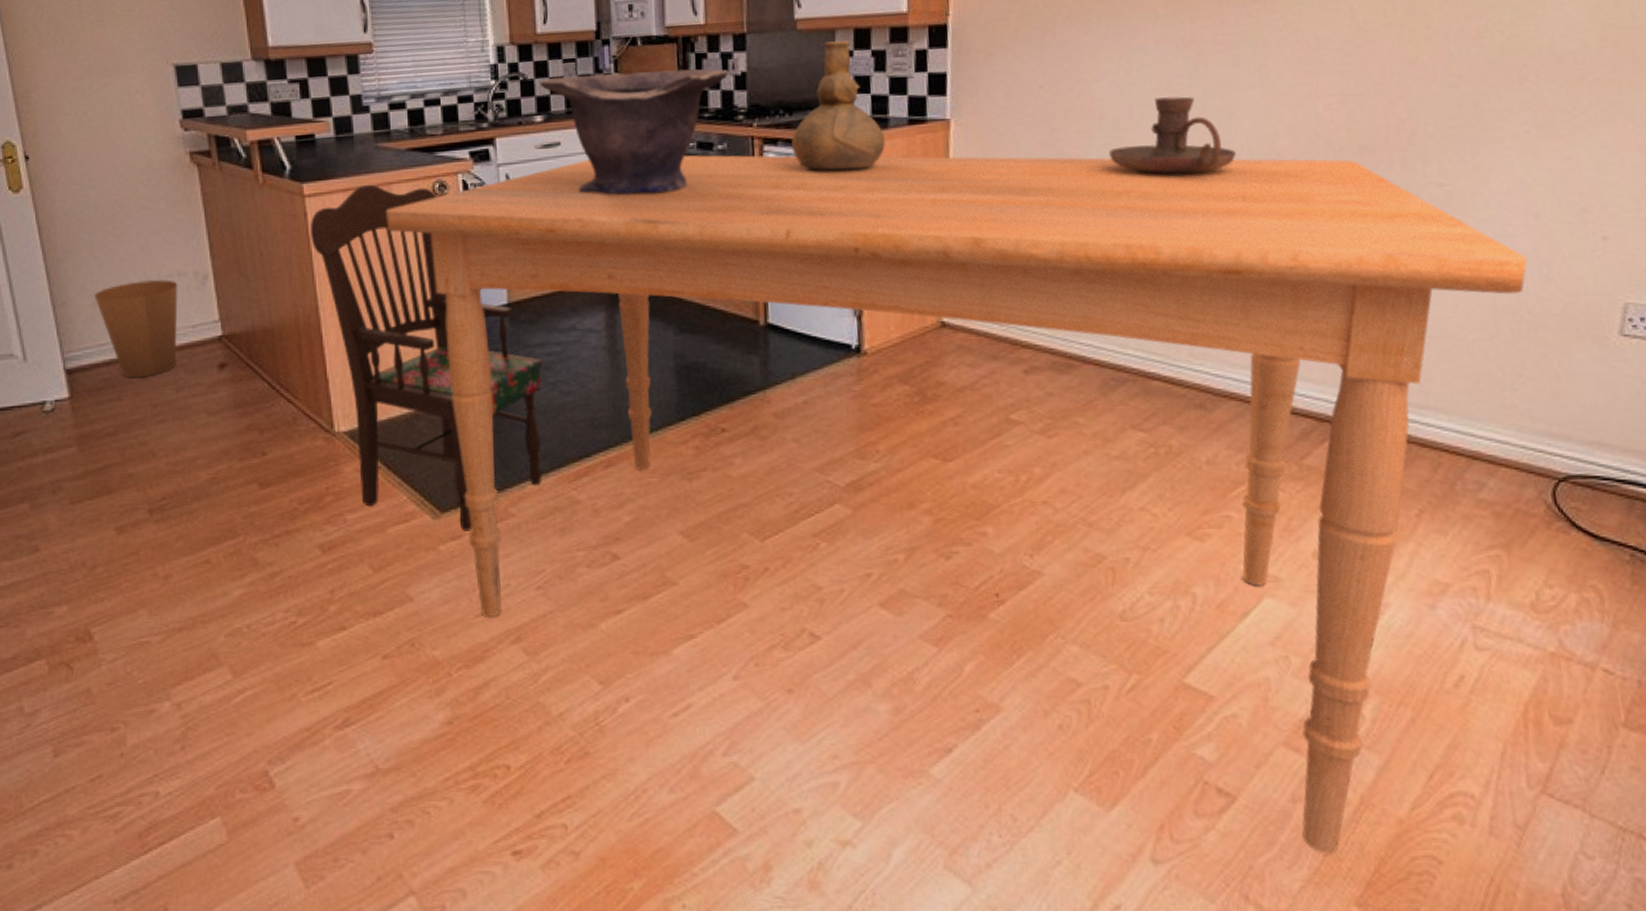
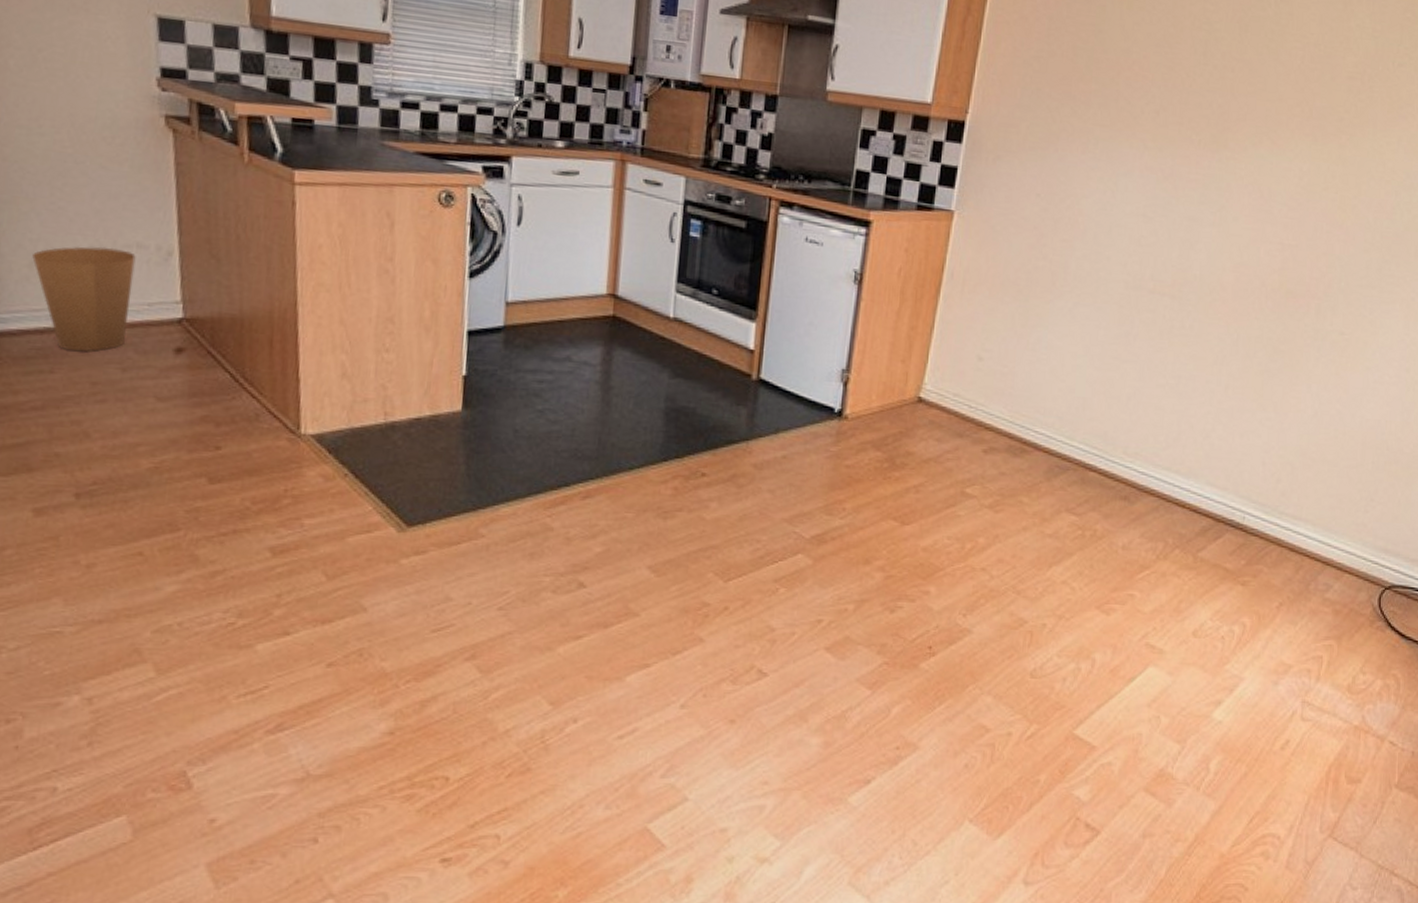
dining chair: present [311,184,543,531] -> none [297,182,533,547]
dining table: present [385,155,1528,855] -> none [383,193,1395,881]
decorative bowl: present [539,69,730,196] -> none [565,105,757,239]
vase: present [791,40,885,170] -> none [806,118,893,244]
candle holder: present [1109,96,1236,175] -> none [1086,221,1189,294]

